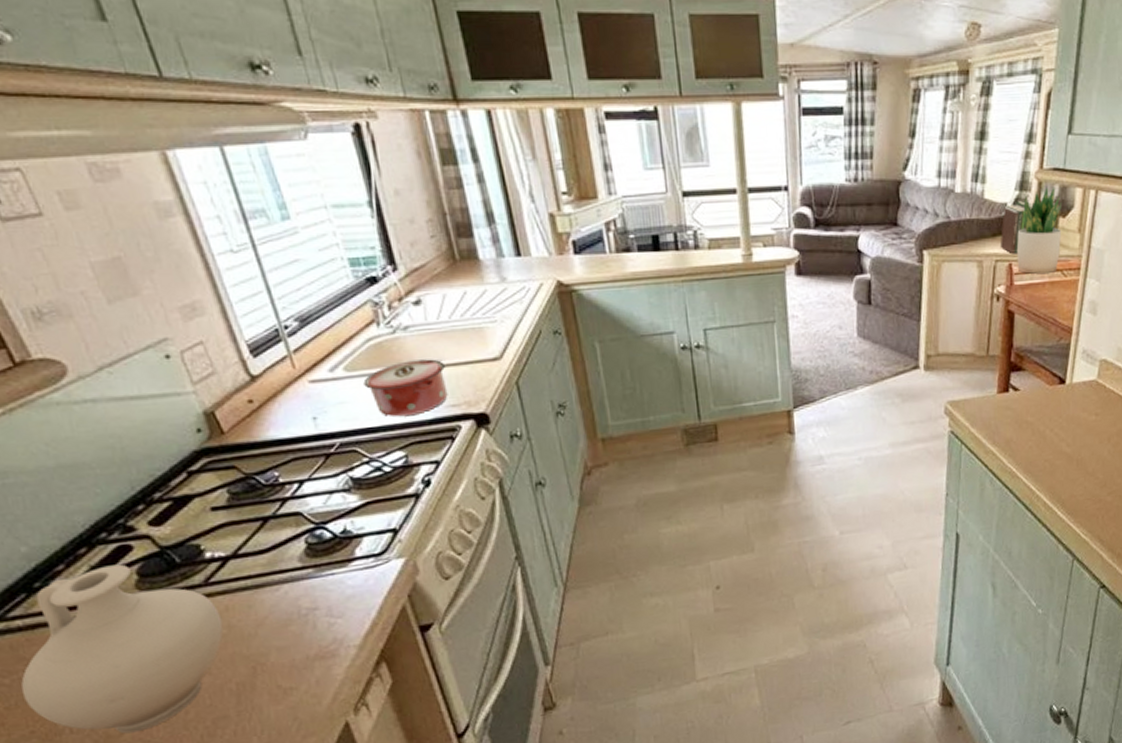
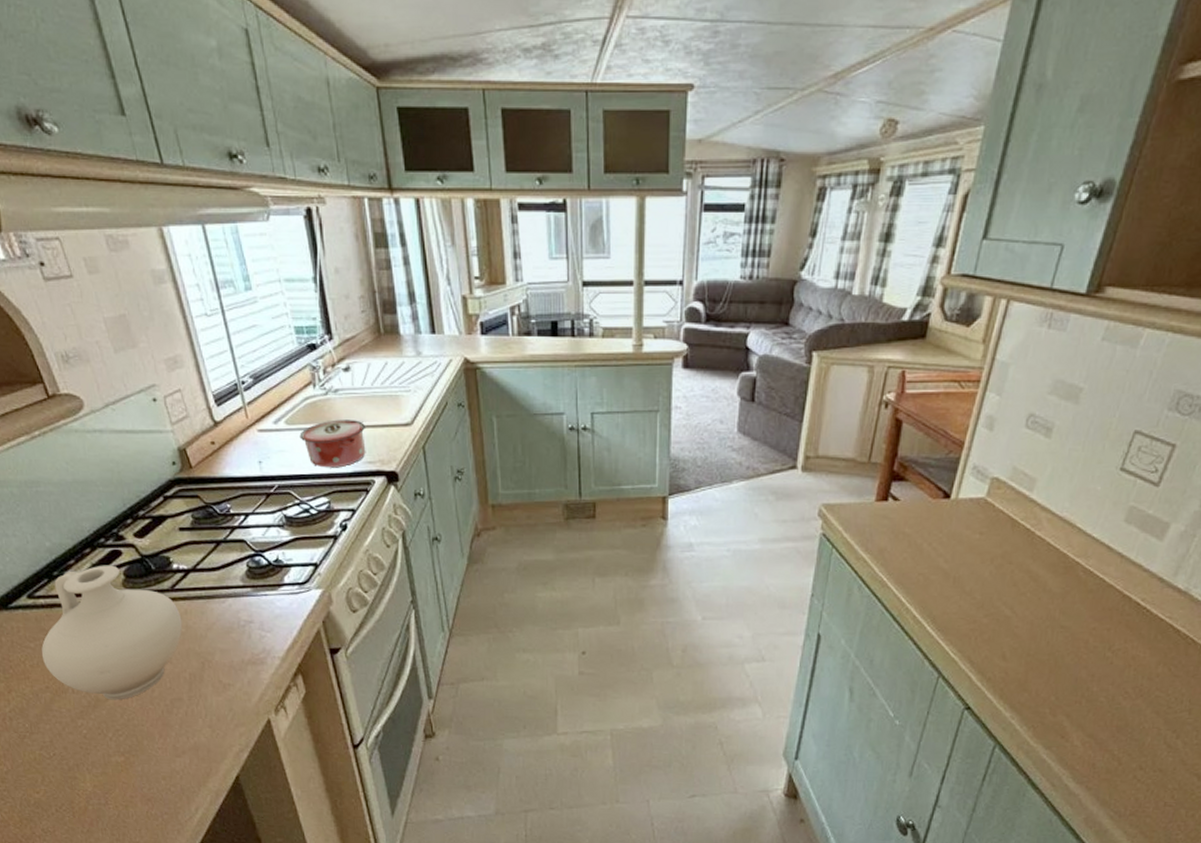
books: present [1000,201,1062,255] -> none [894,307,966,362]
planter: present [1016,187,1063,275] -> none [910,294,968,384]

